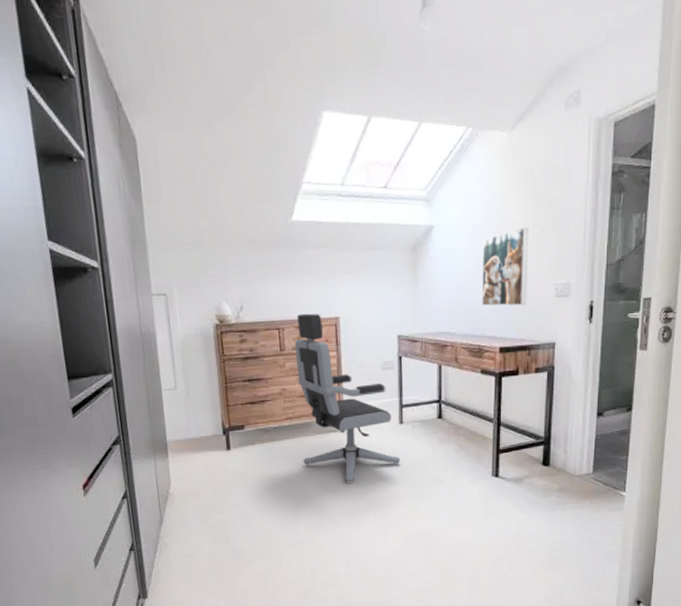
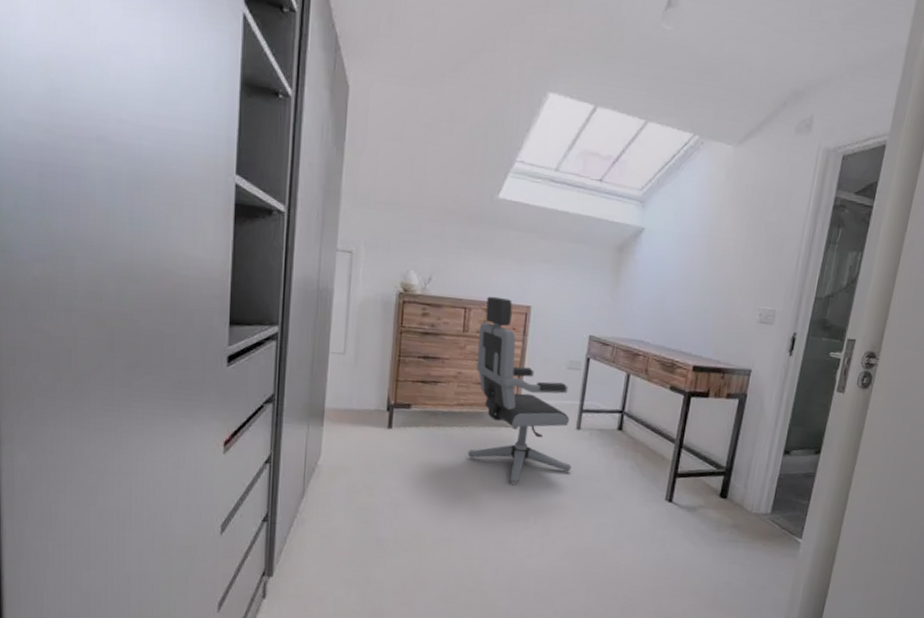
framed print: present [481,227,529,306] -> none [681,245,741,327]

